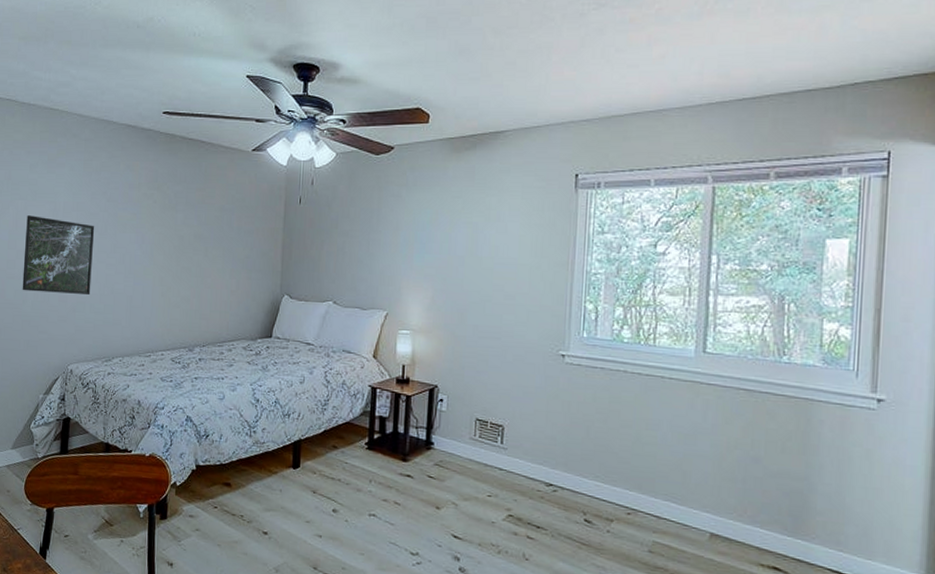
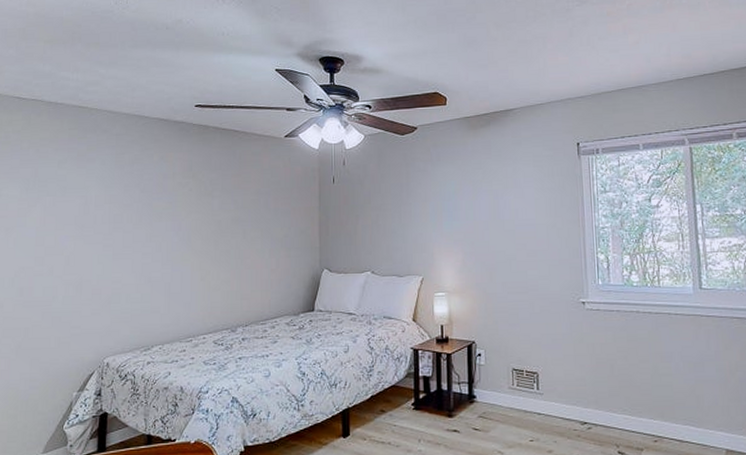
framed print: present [22,215,95,295] -> none [52,211,129,287]

